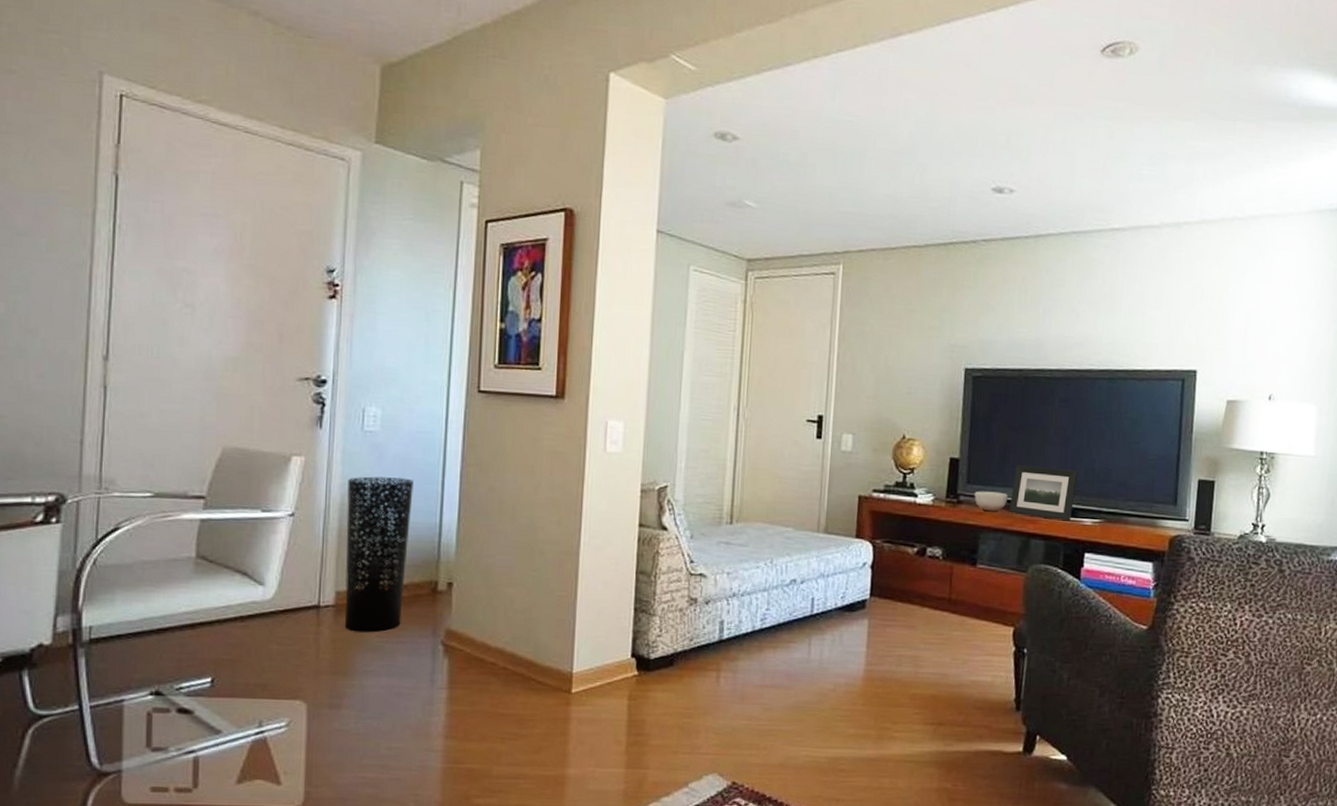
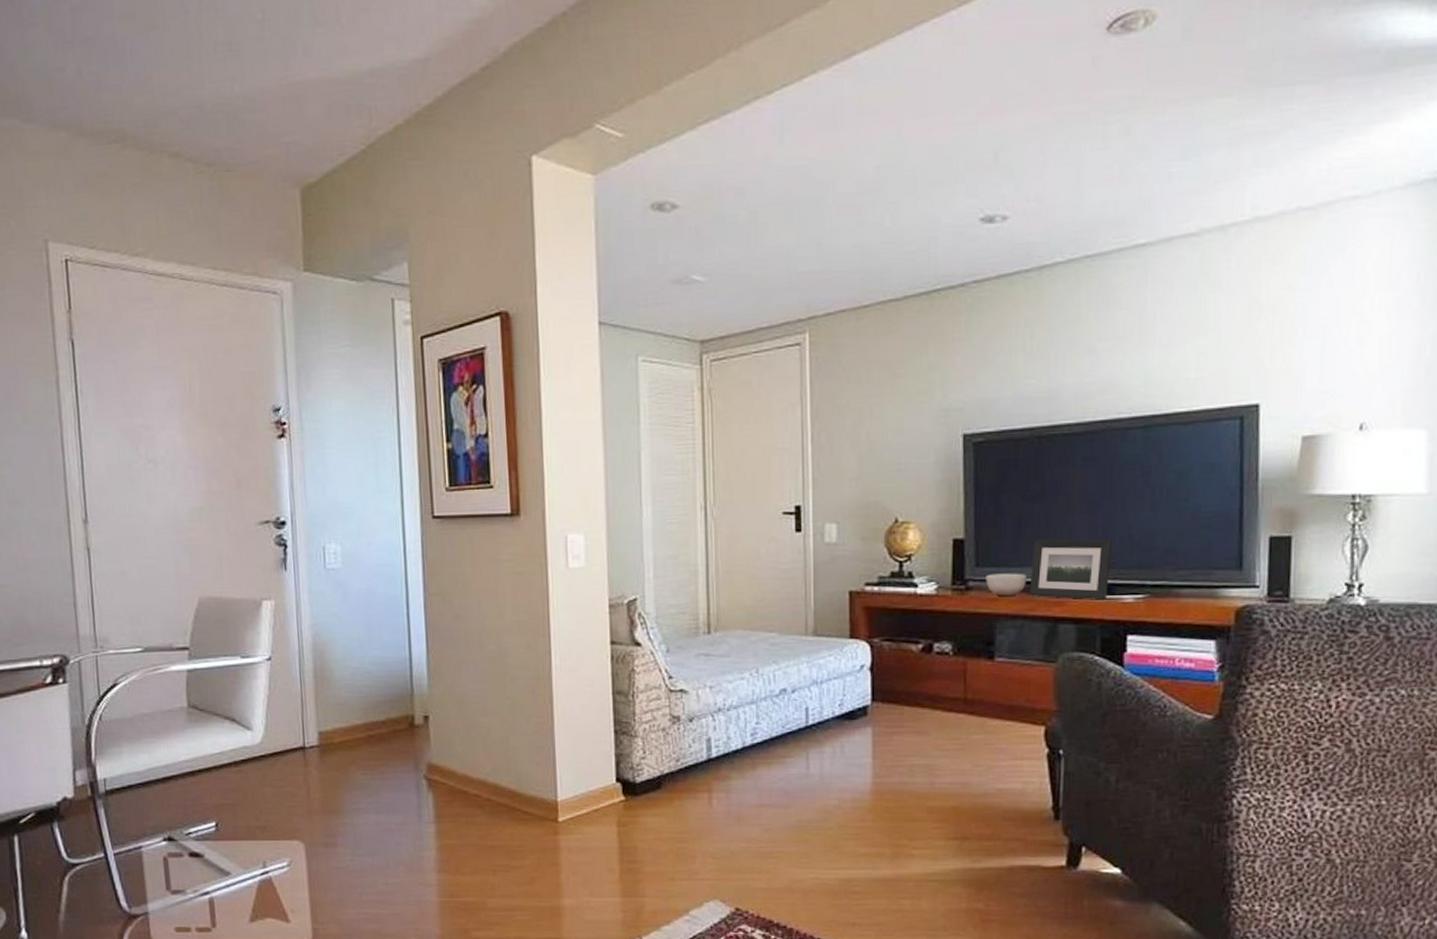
umbrella stand: present [345,476,413,632] -> none [317,613,383,771]

